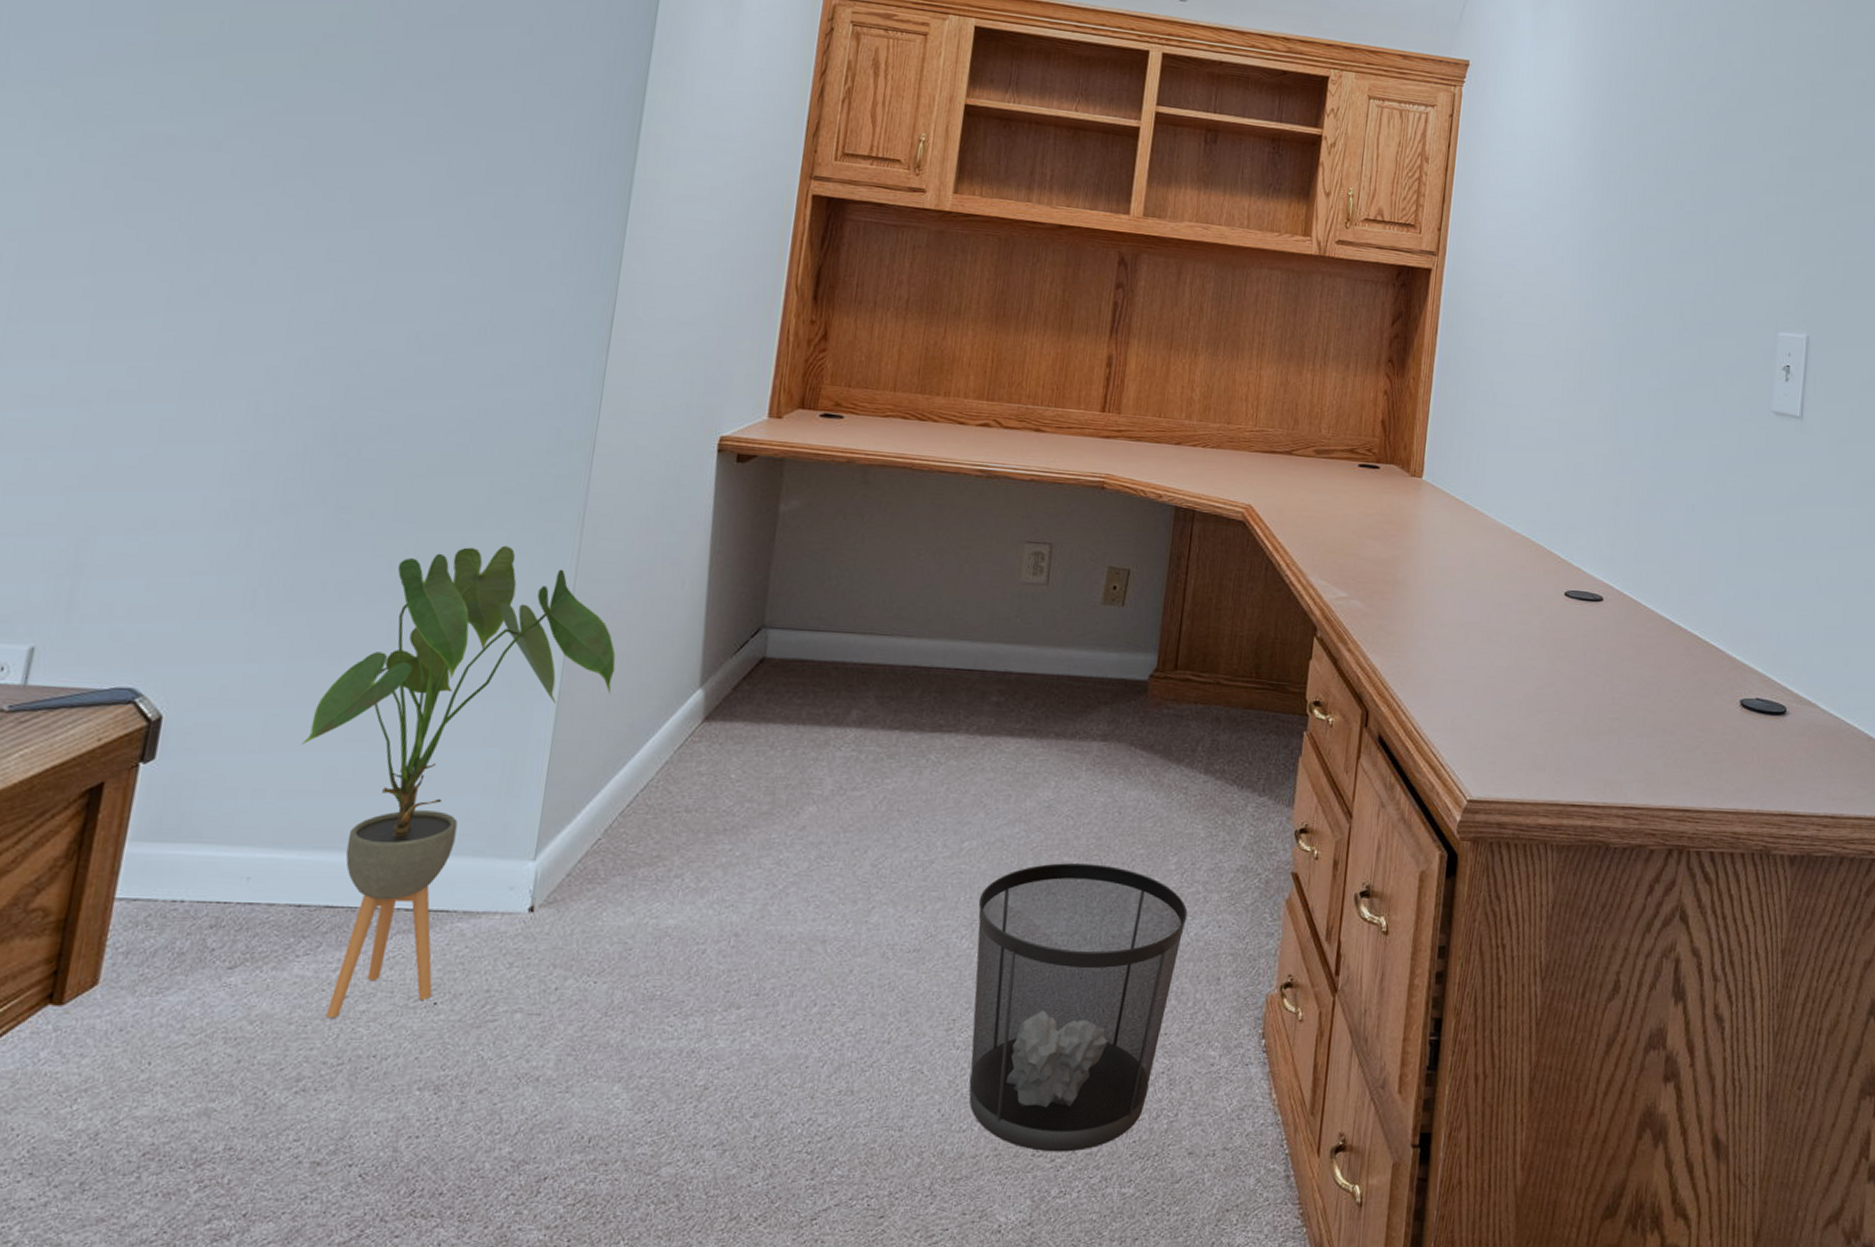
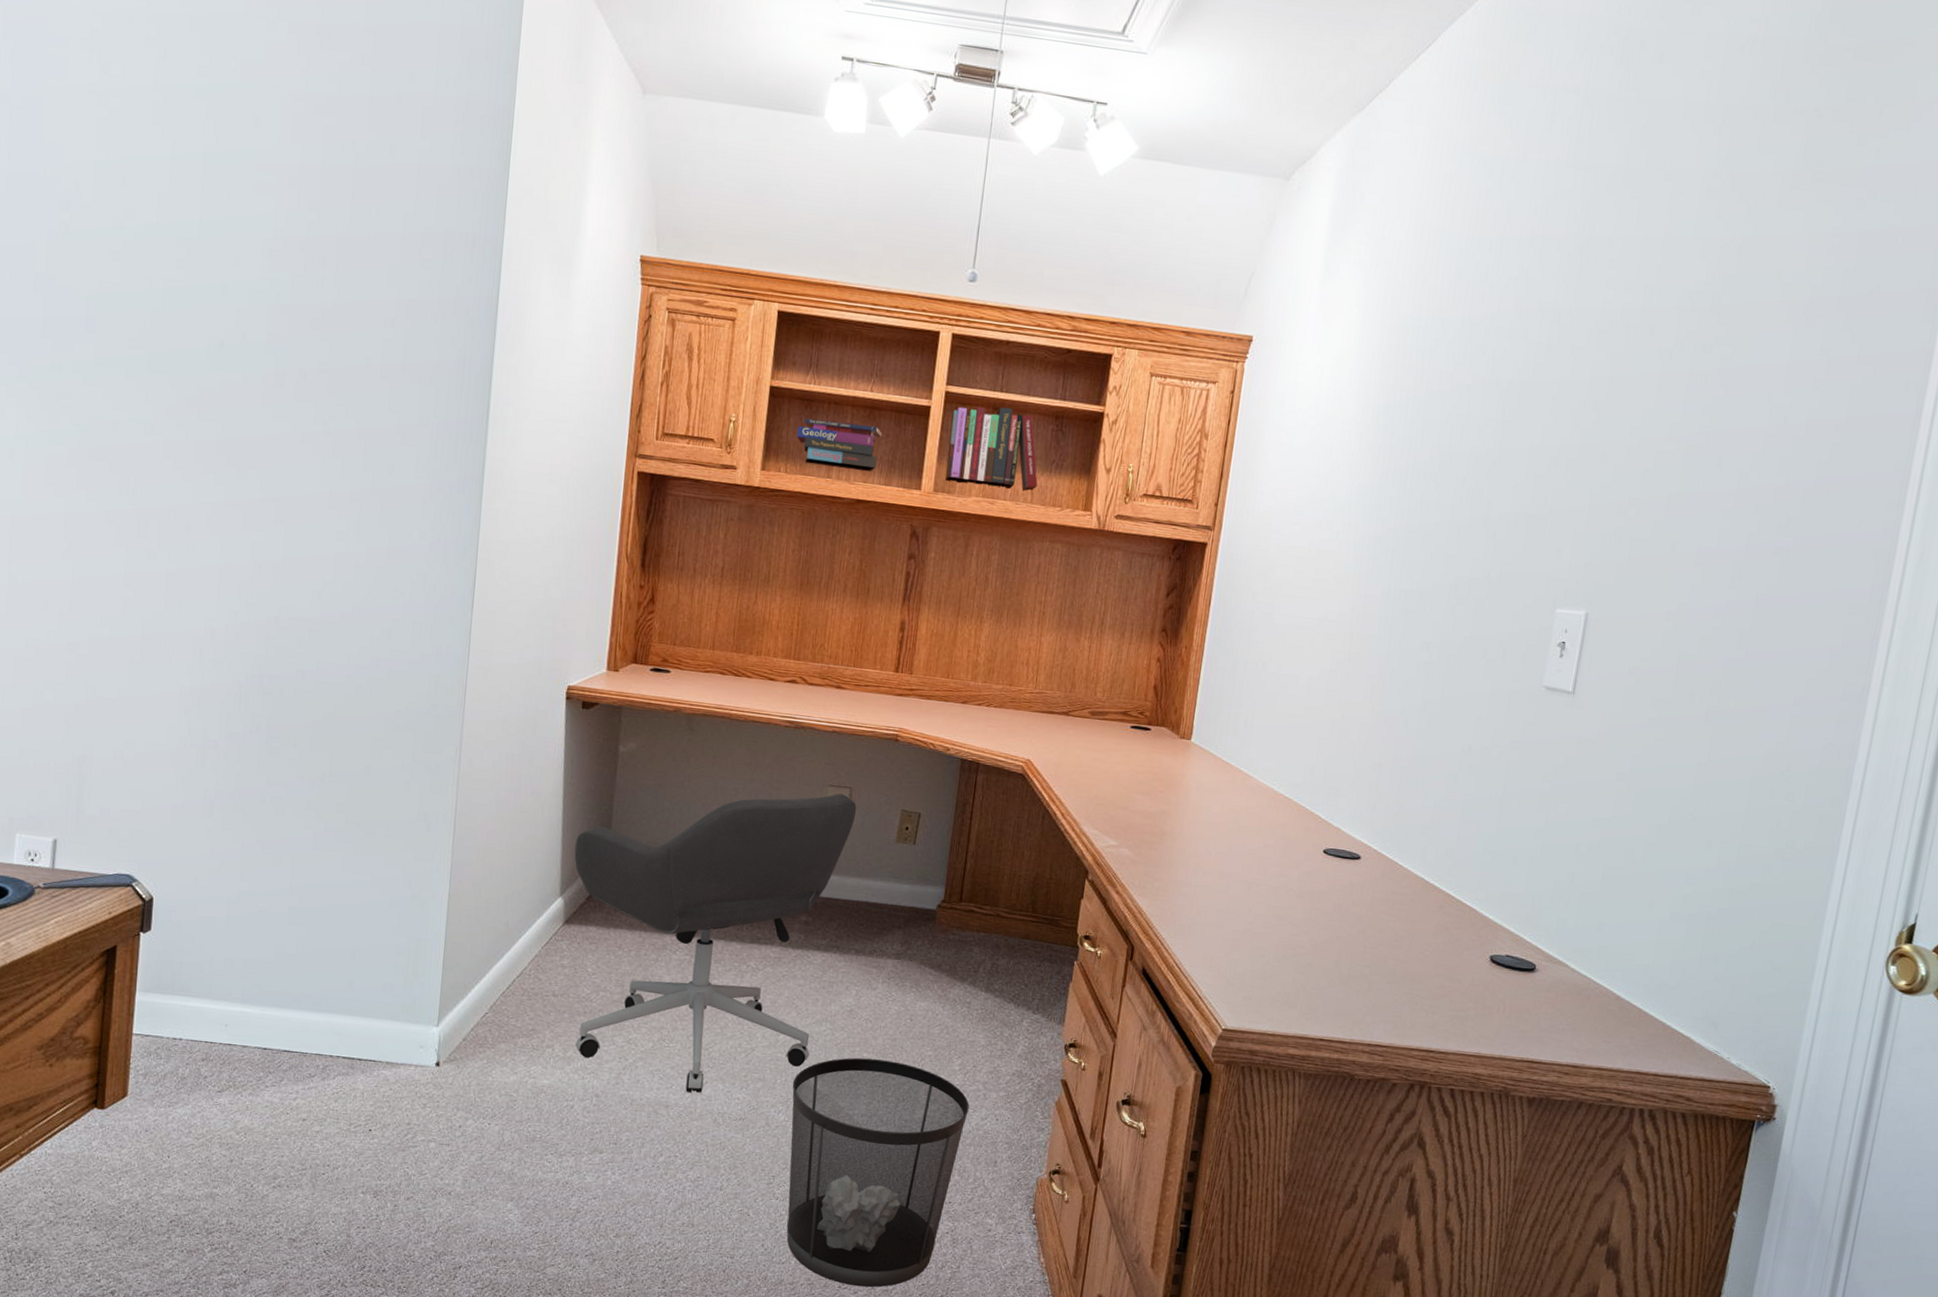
house plant: present [301,545,616,1018] -> none [256,772,492,1135]
office chair: none [711,551,1058,922] -> present [574,793,857,1093]
books: none [993,138,1088,196] -> present [797,418,883,472]
books: none [1155,127,1255,216] -> present [944,406,1038,492]

